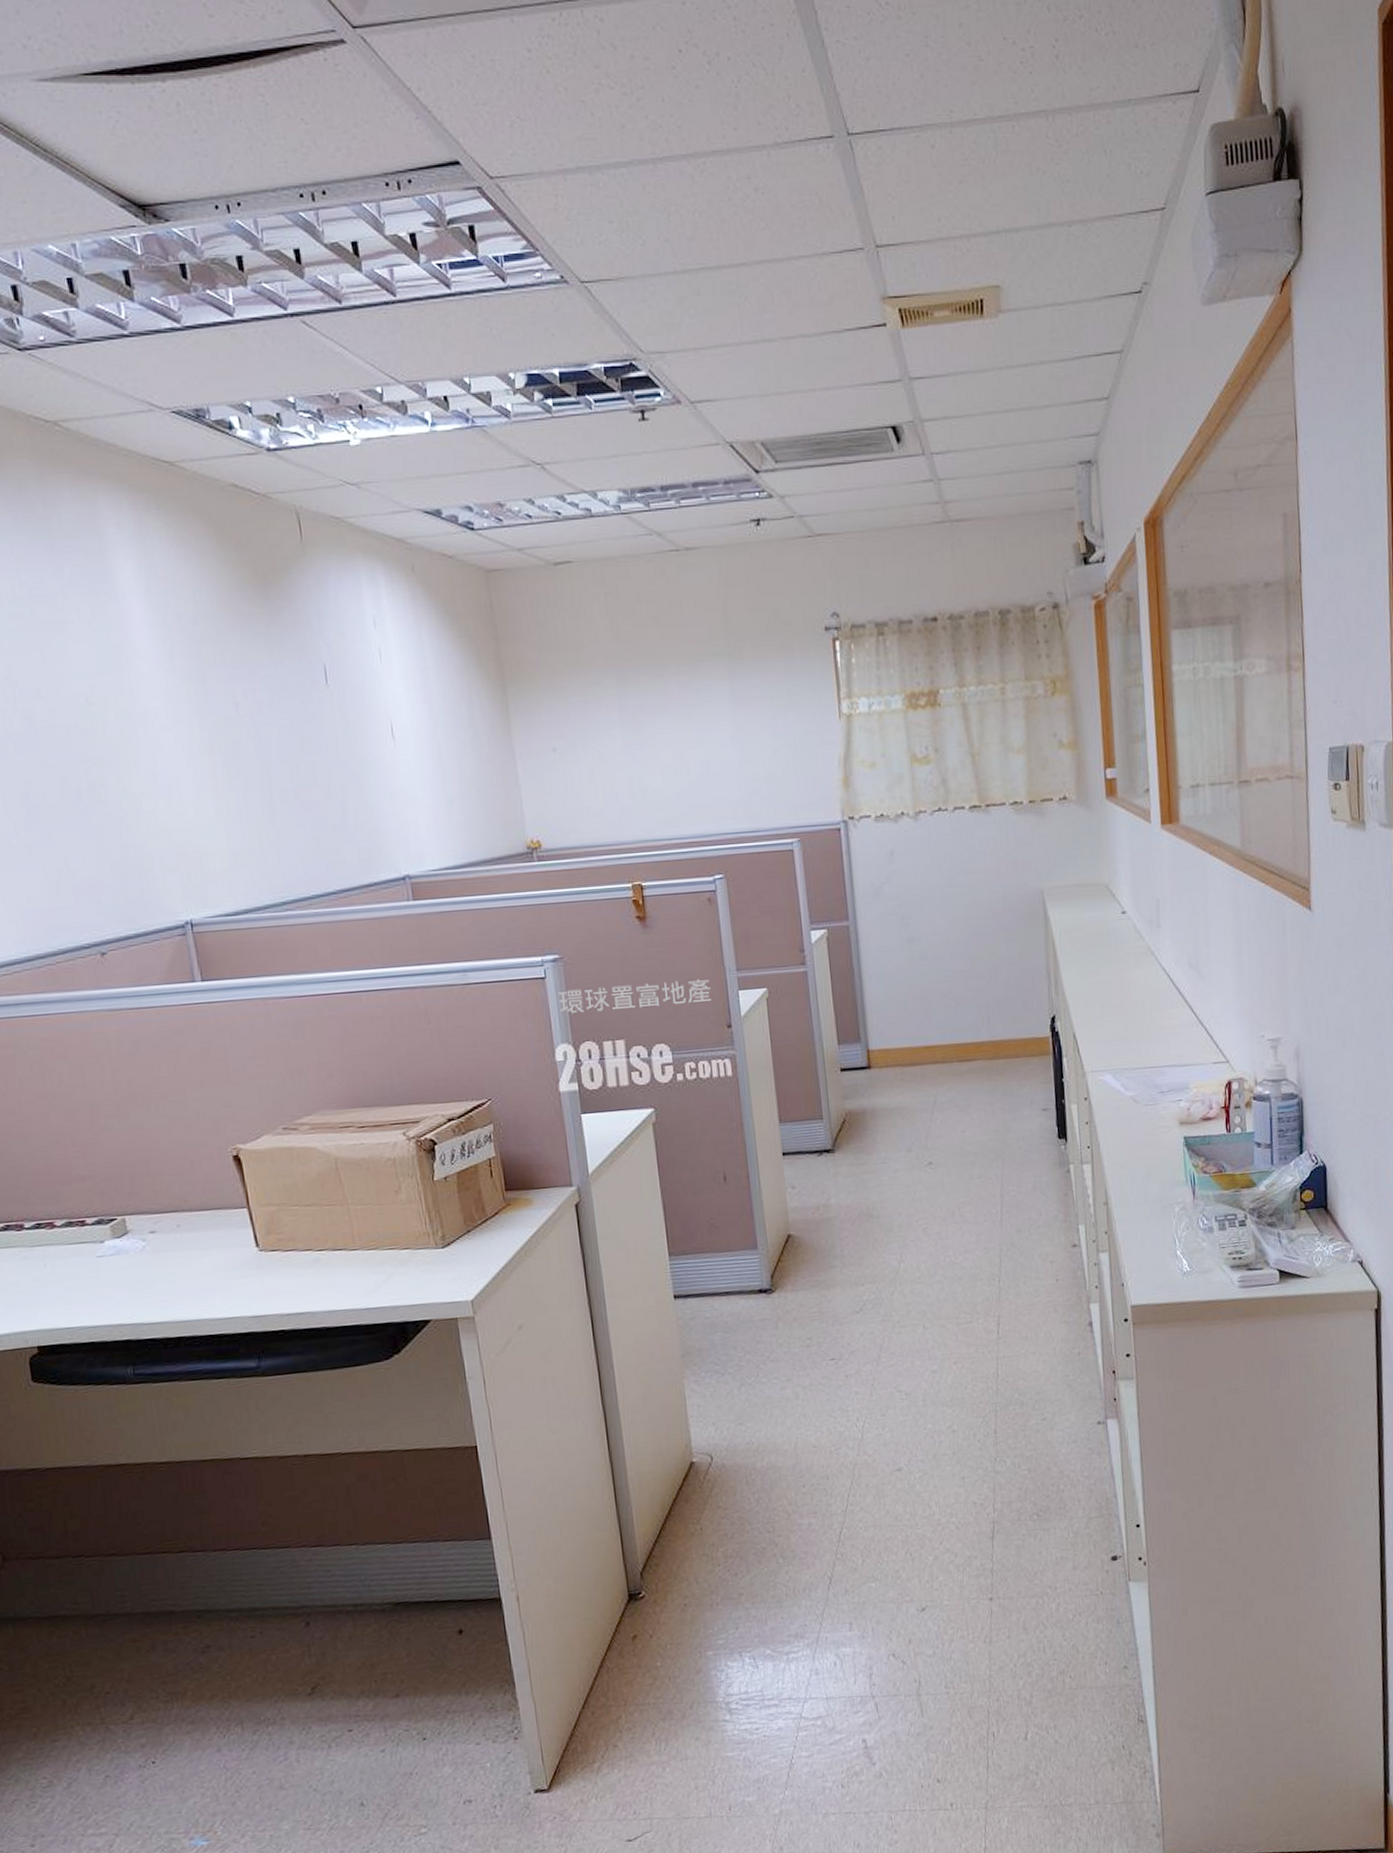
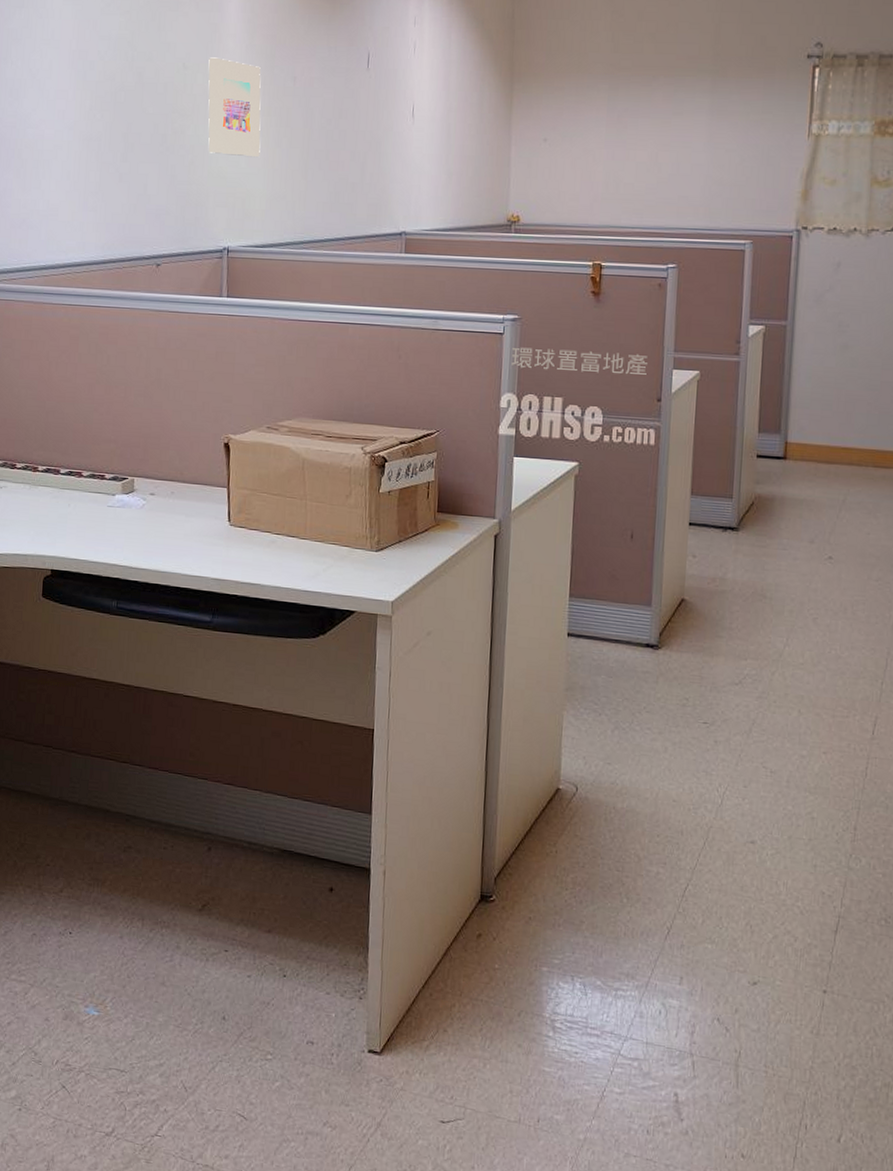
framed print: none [119,687,210,808] -> present [208,57,261,158]

